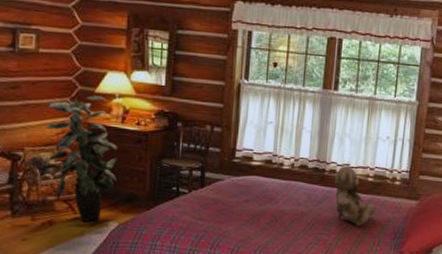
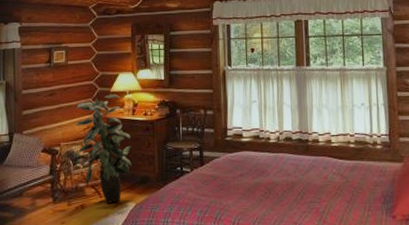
teddy bear: present [335,165,377,227] -> none [318,134,363,193]

